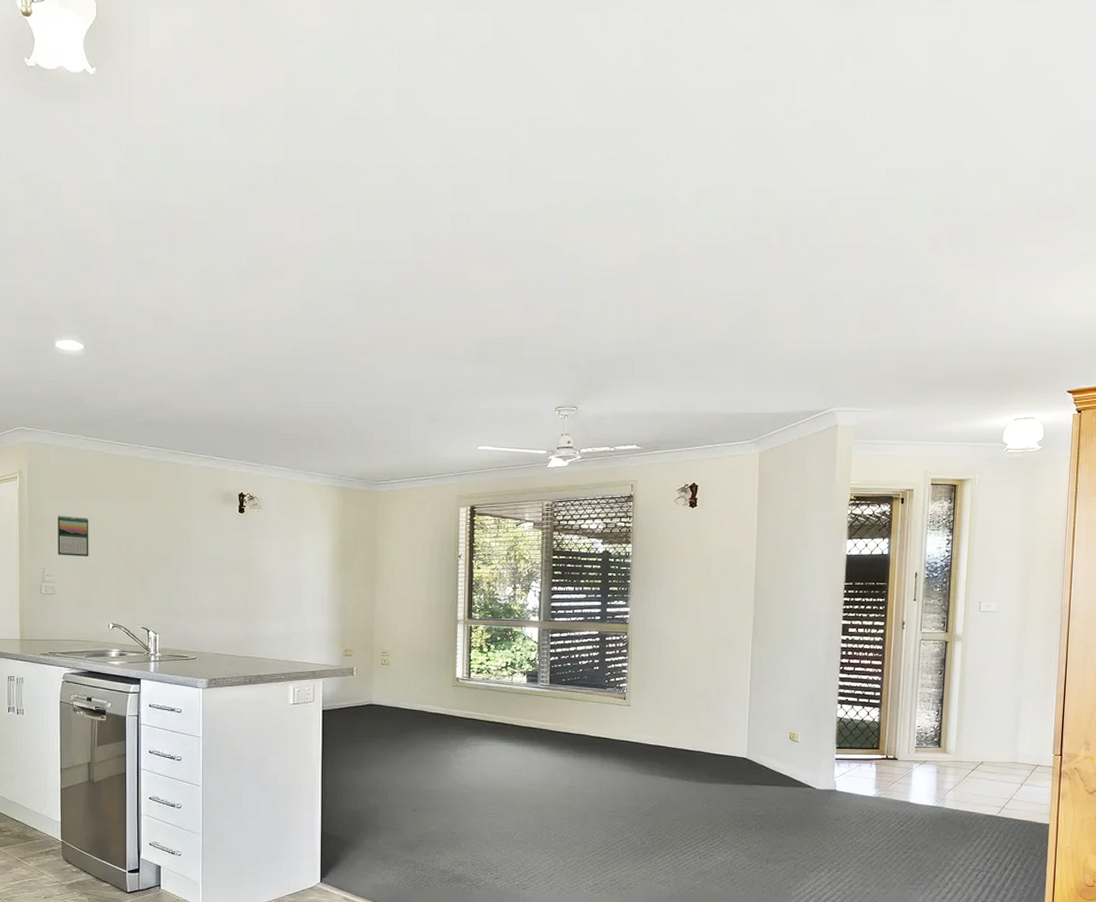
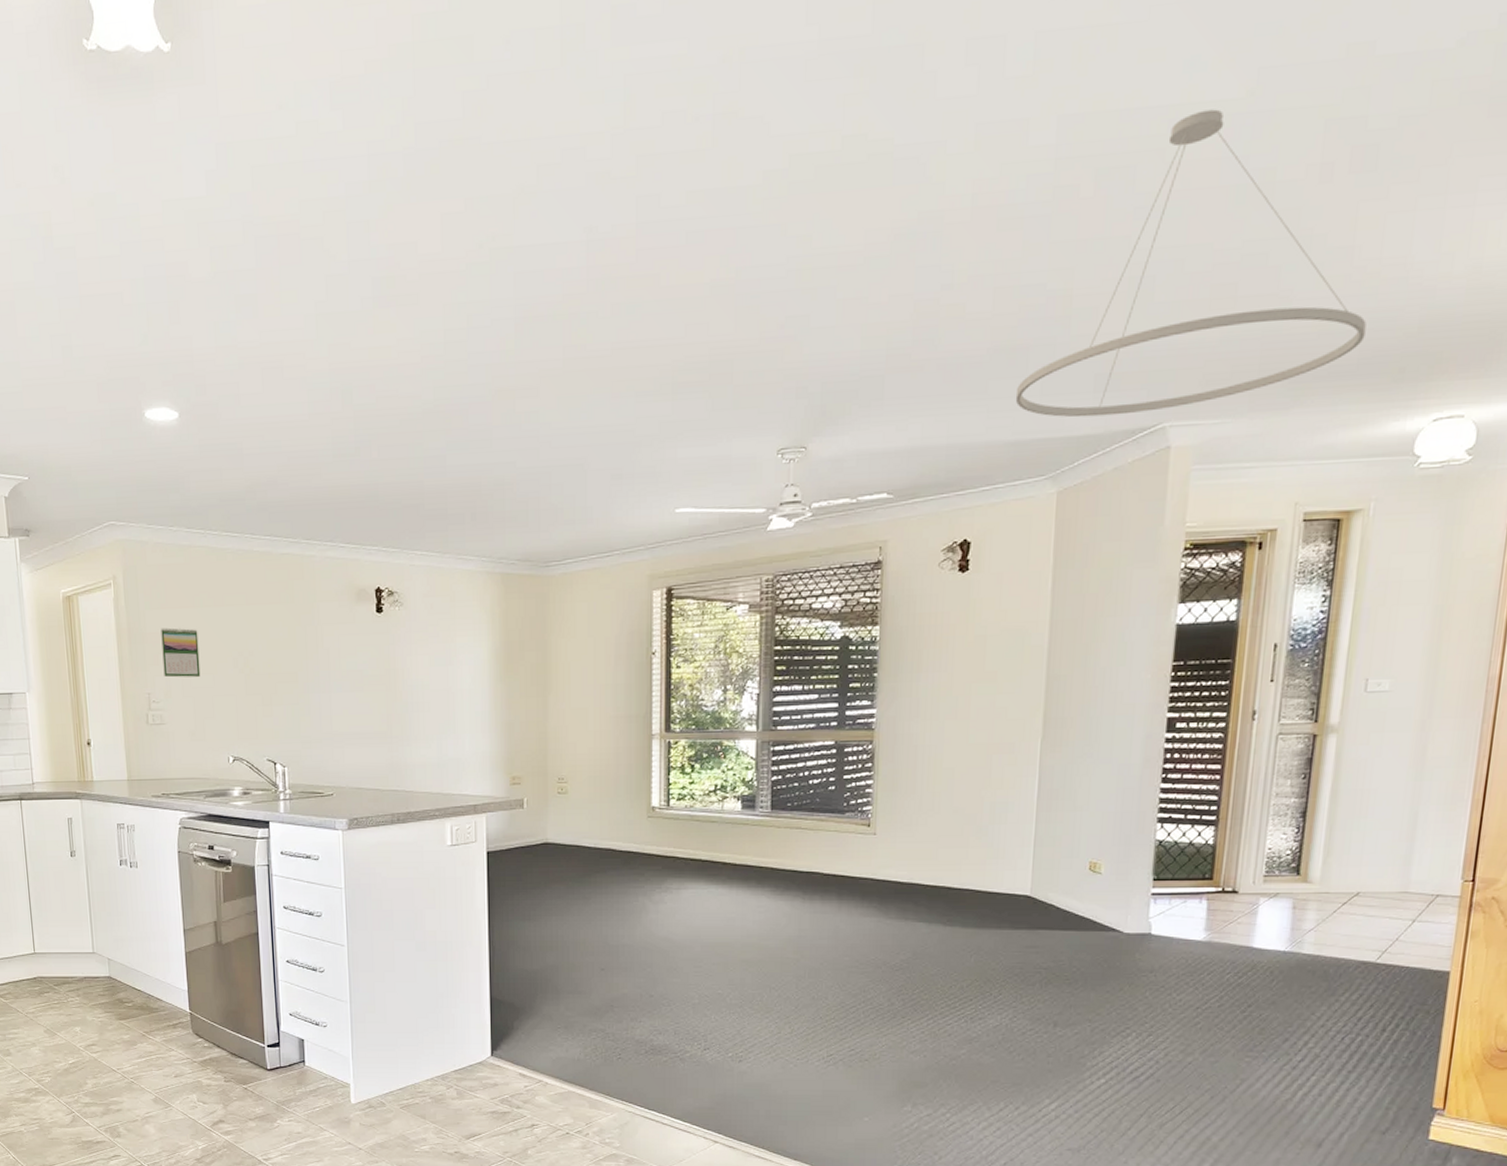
pendant light: none [728,194,967,400] -> present [1015,109,1367,418]

